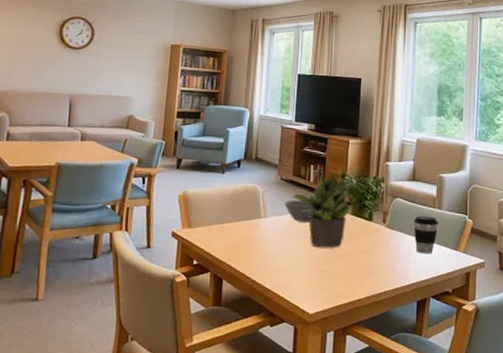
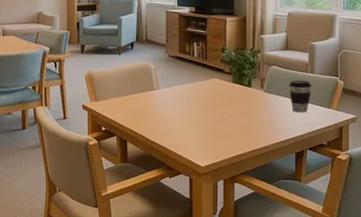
bowl: present [284,199,318,222] -> none [173,73,203,91]
potted plant: present [291,171,355,248] -> none [179,46,234,112]

